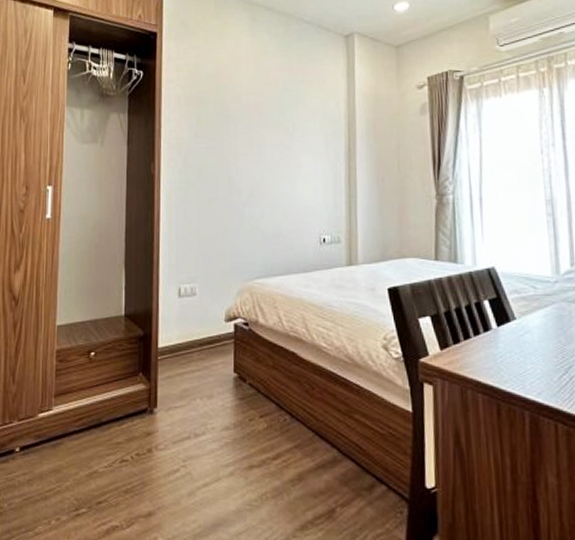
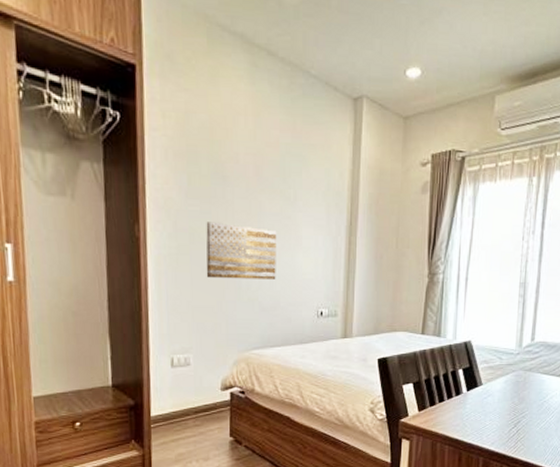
wall art: none [212,156,278,209] -> present [206,222,277,279]

